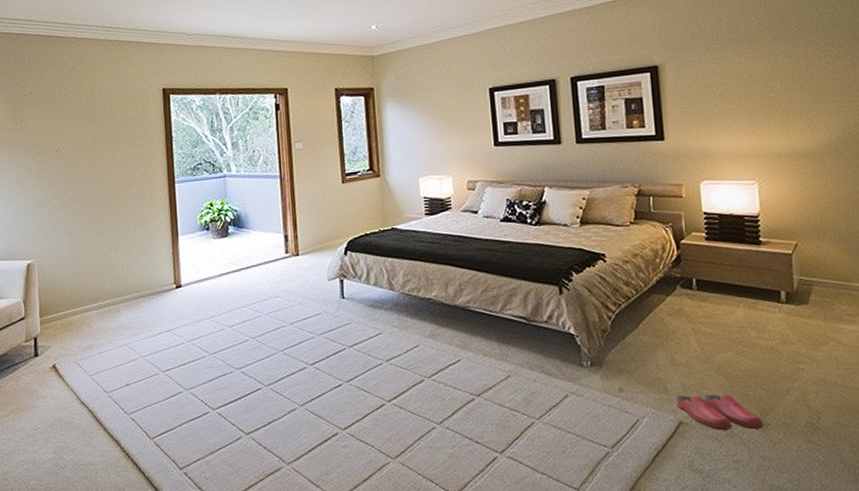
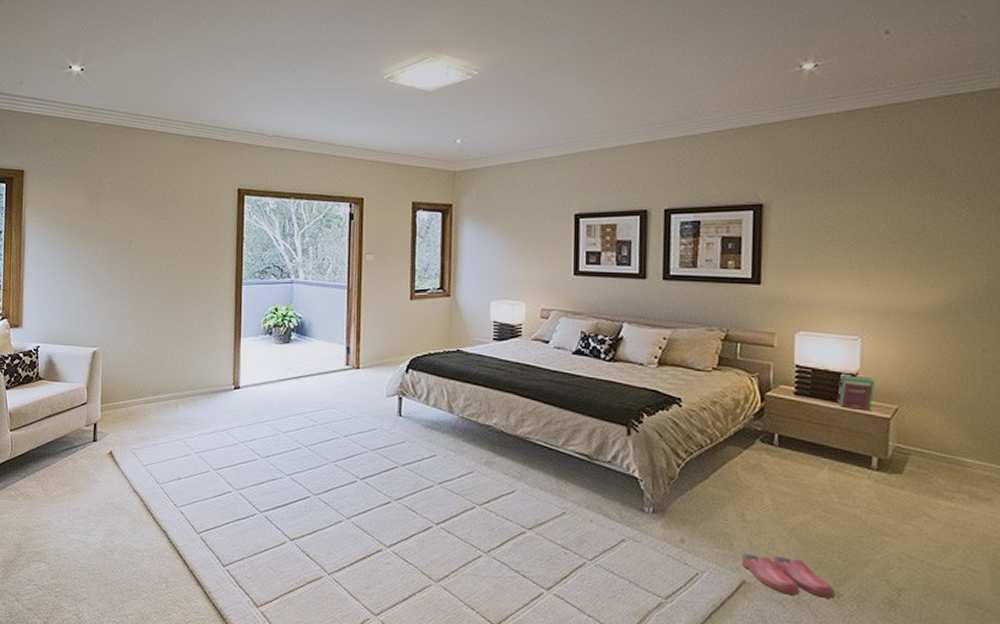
books: none [744,216,775,250] -> present [838,373,875,411]

